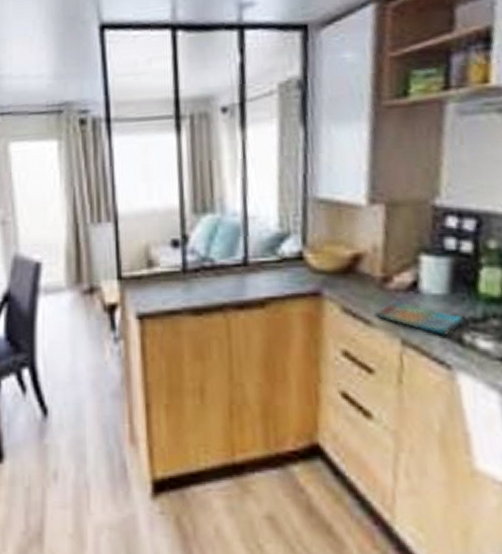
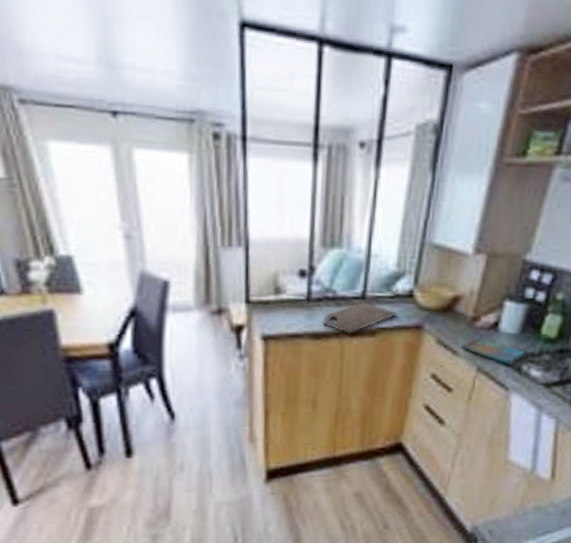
cutting board: none [203,268,290,307] -> present [323,301,399,334]

